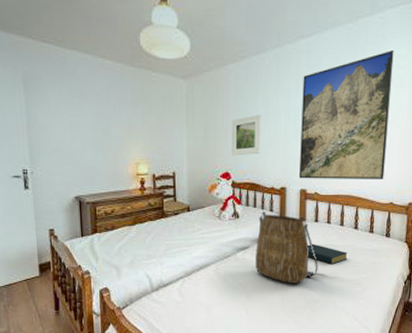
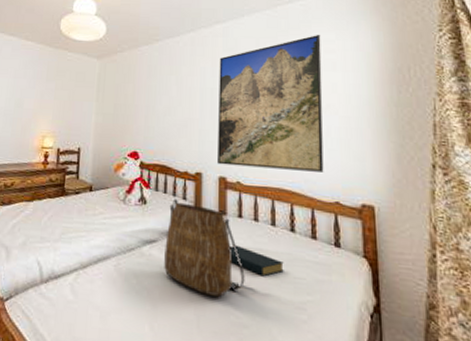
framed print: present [231,114,262,156] -> none [141,93,175,135]

